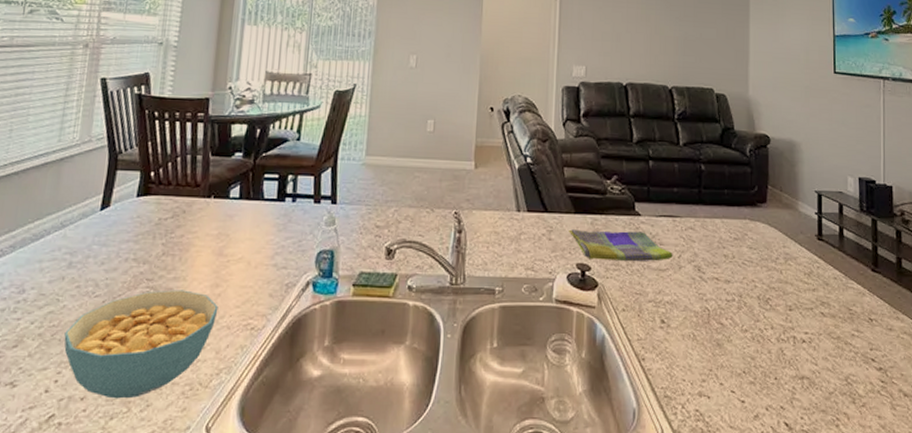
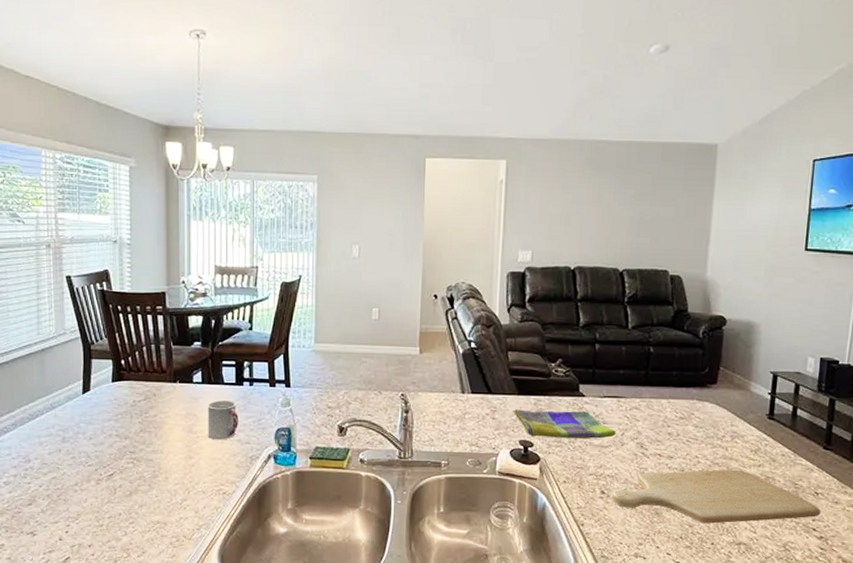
cereal bowl: present [64,290,218,399] -> none [68,461,193,547]
cup: none [240,218,277,265] -> present [207,400,238,440]
chopping board: none [672,294,877,355] -> present [611,469,821,524]

